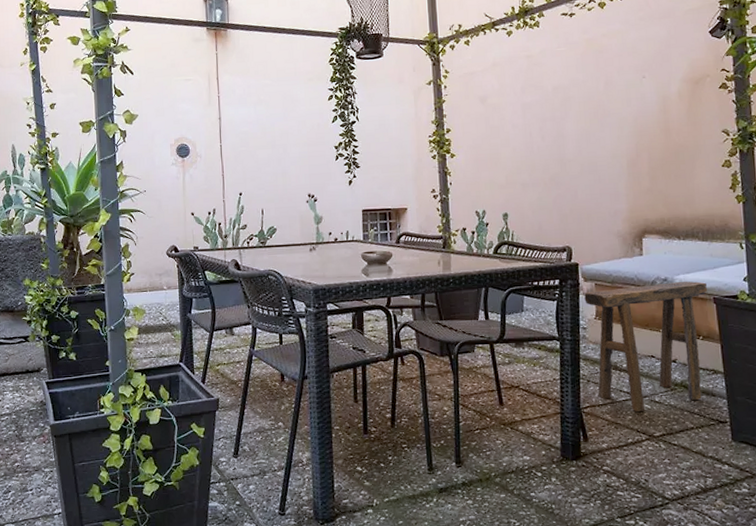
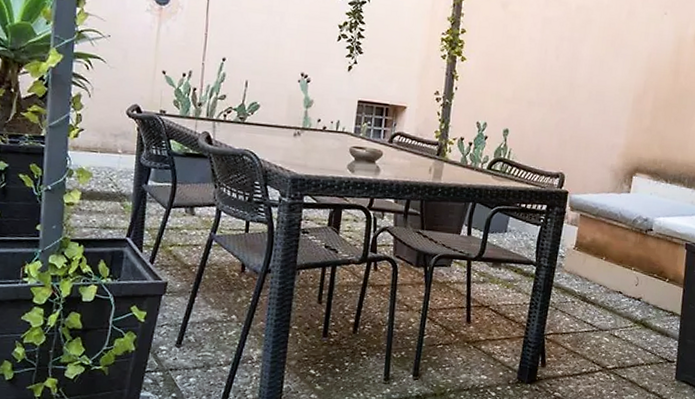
stool: present [584,281,708,411] -> none [562,221,683,344]

